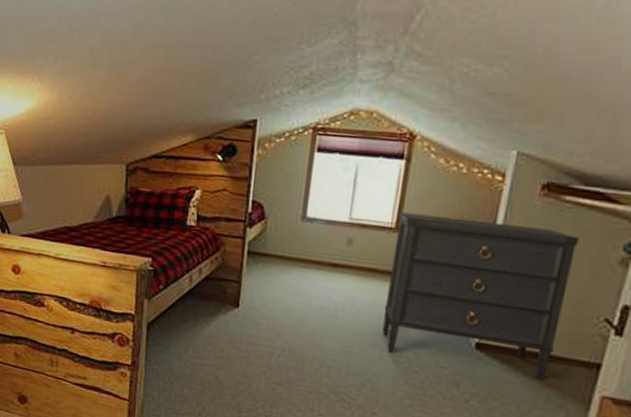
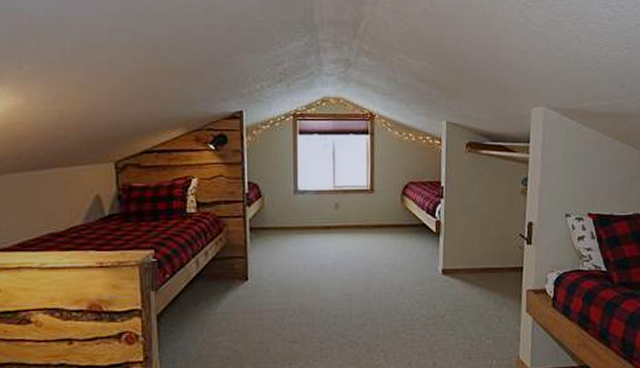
dresser: present [381,212,580,380] -> none [372,175,495,292]

